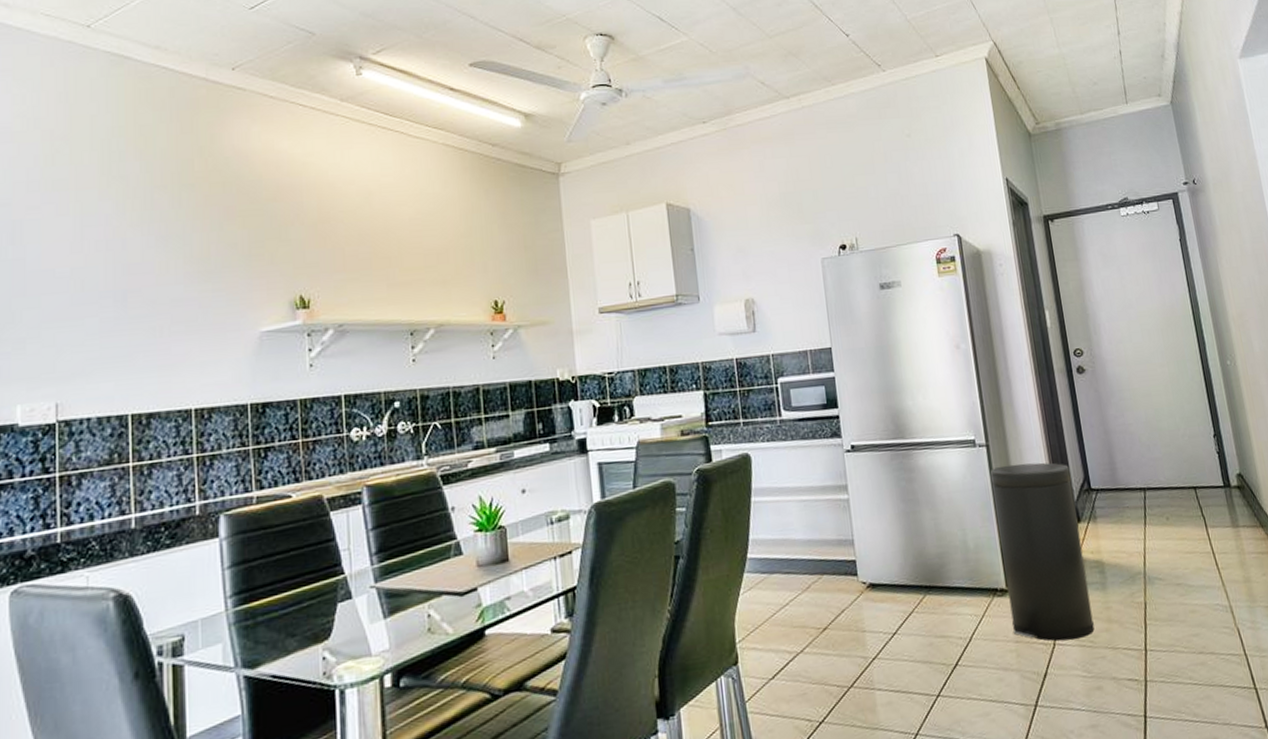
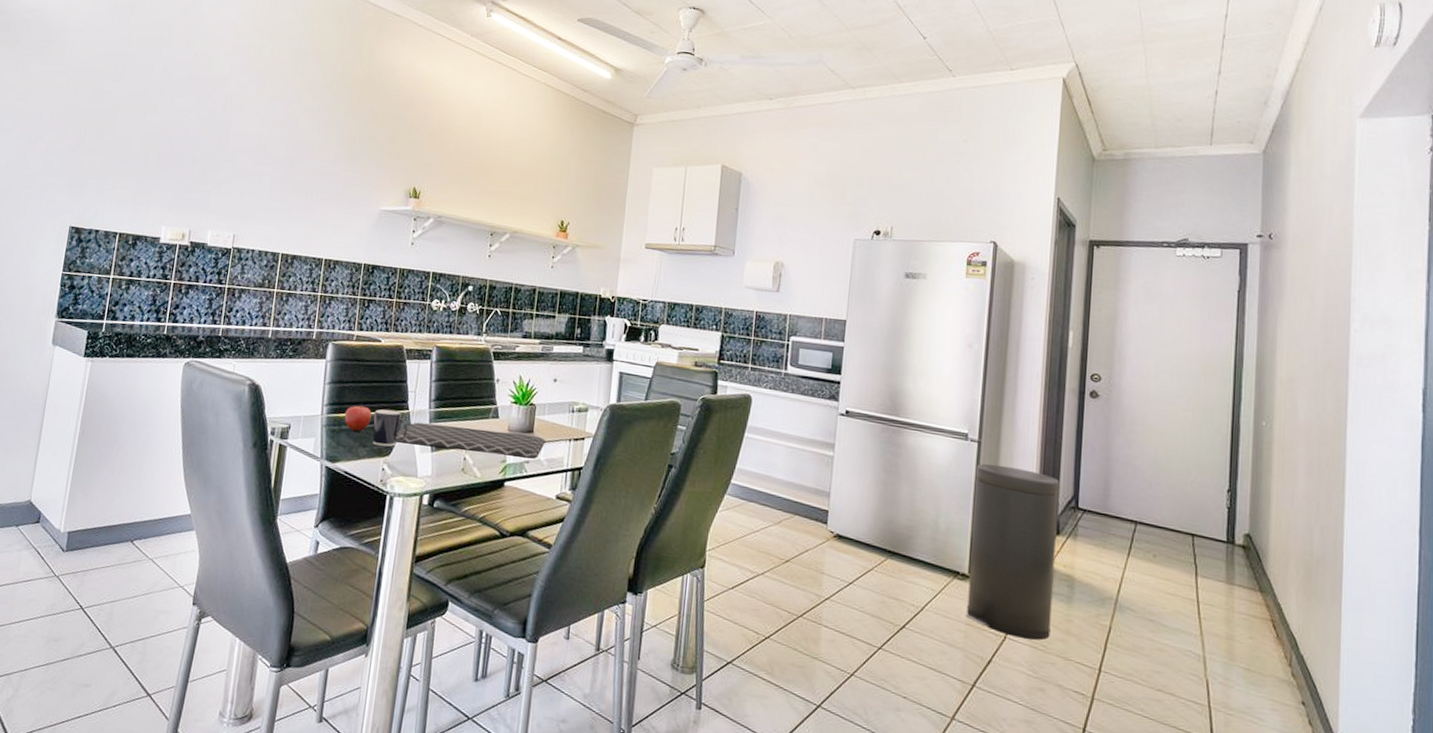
fruit: none [258,583,296,621] -> present [344,404,372,432]
mug: none [299,578,349,631] -> present [372,409,409,447]
placemat: none [334,563,526,619] -> present [396,422,546,459]

